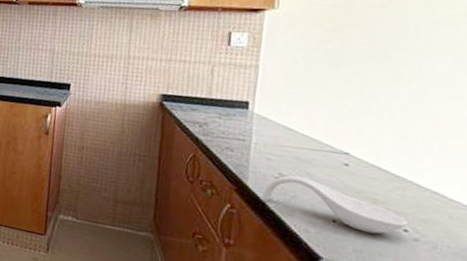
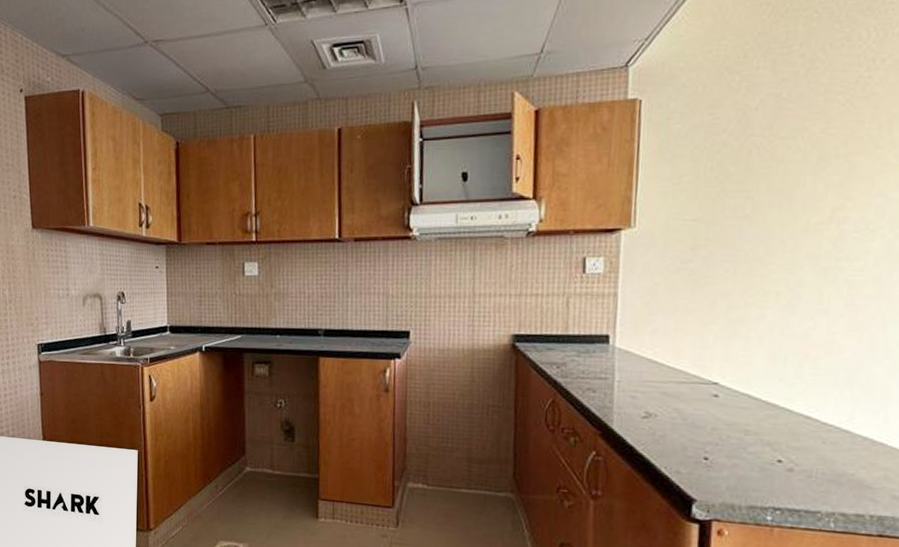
spoon rest: present [261,175,408,234] -> none [628,413,781,468]

